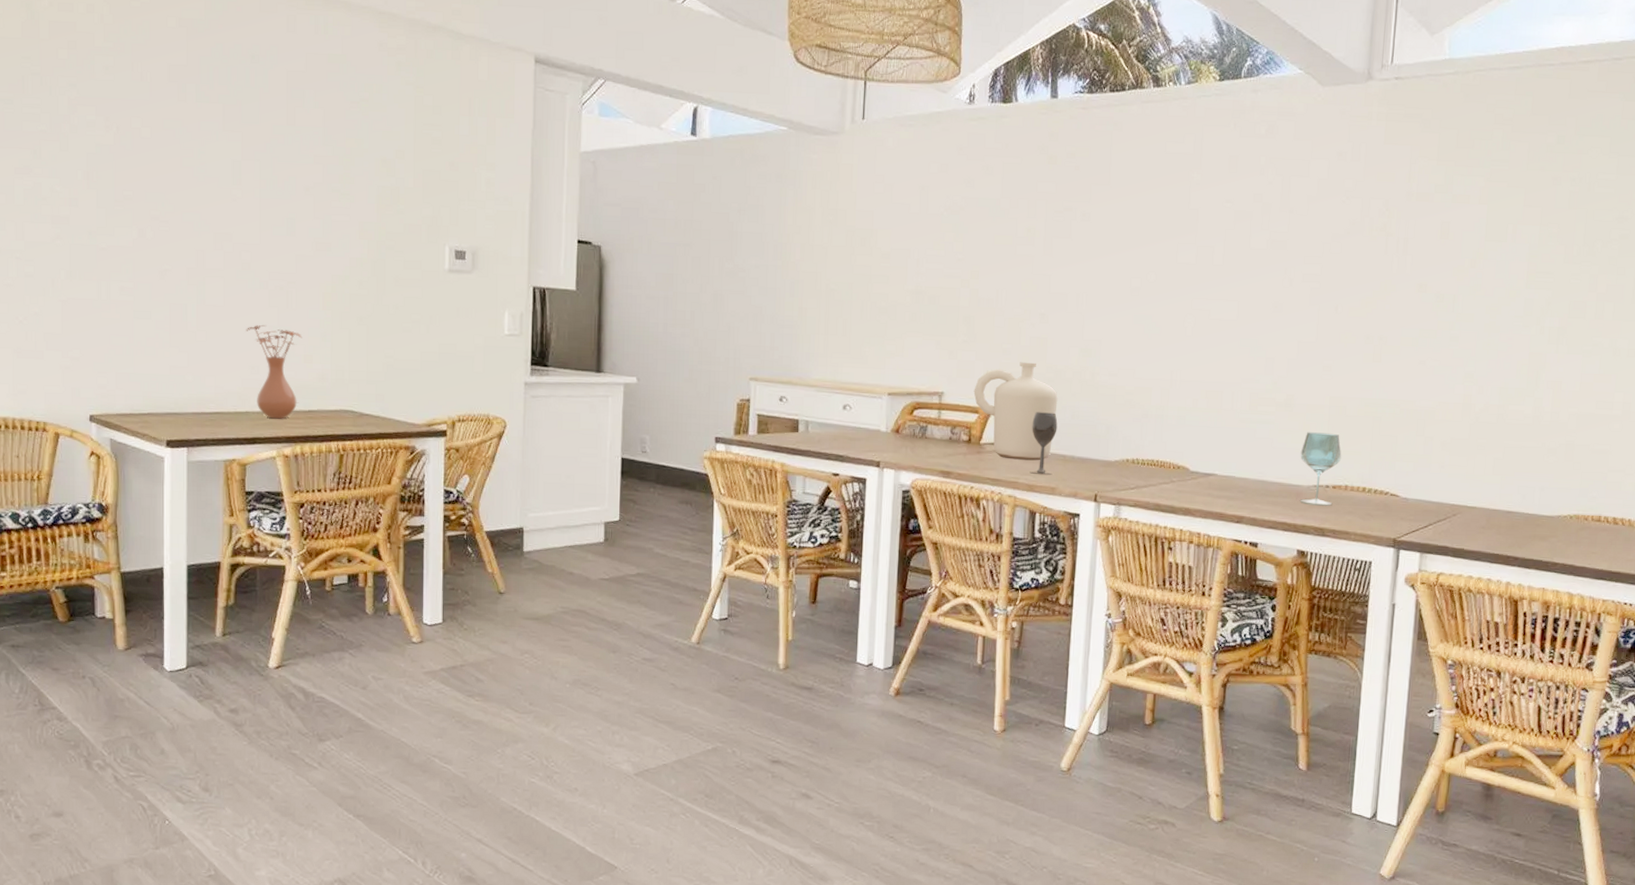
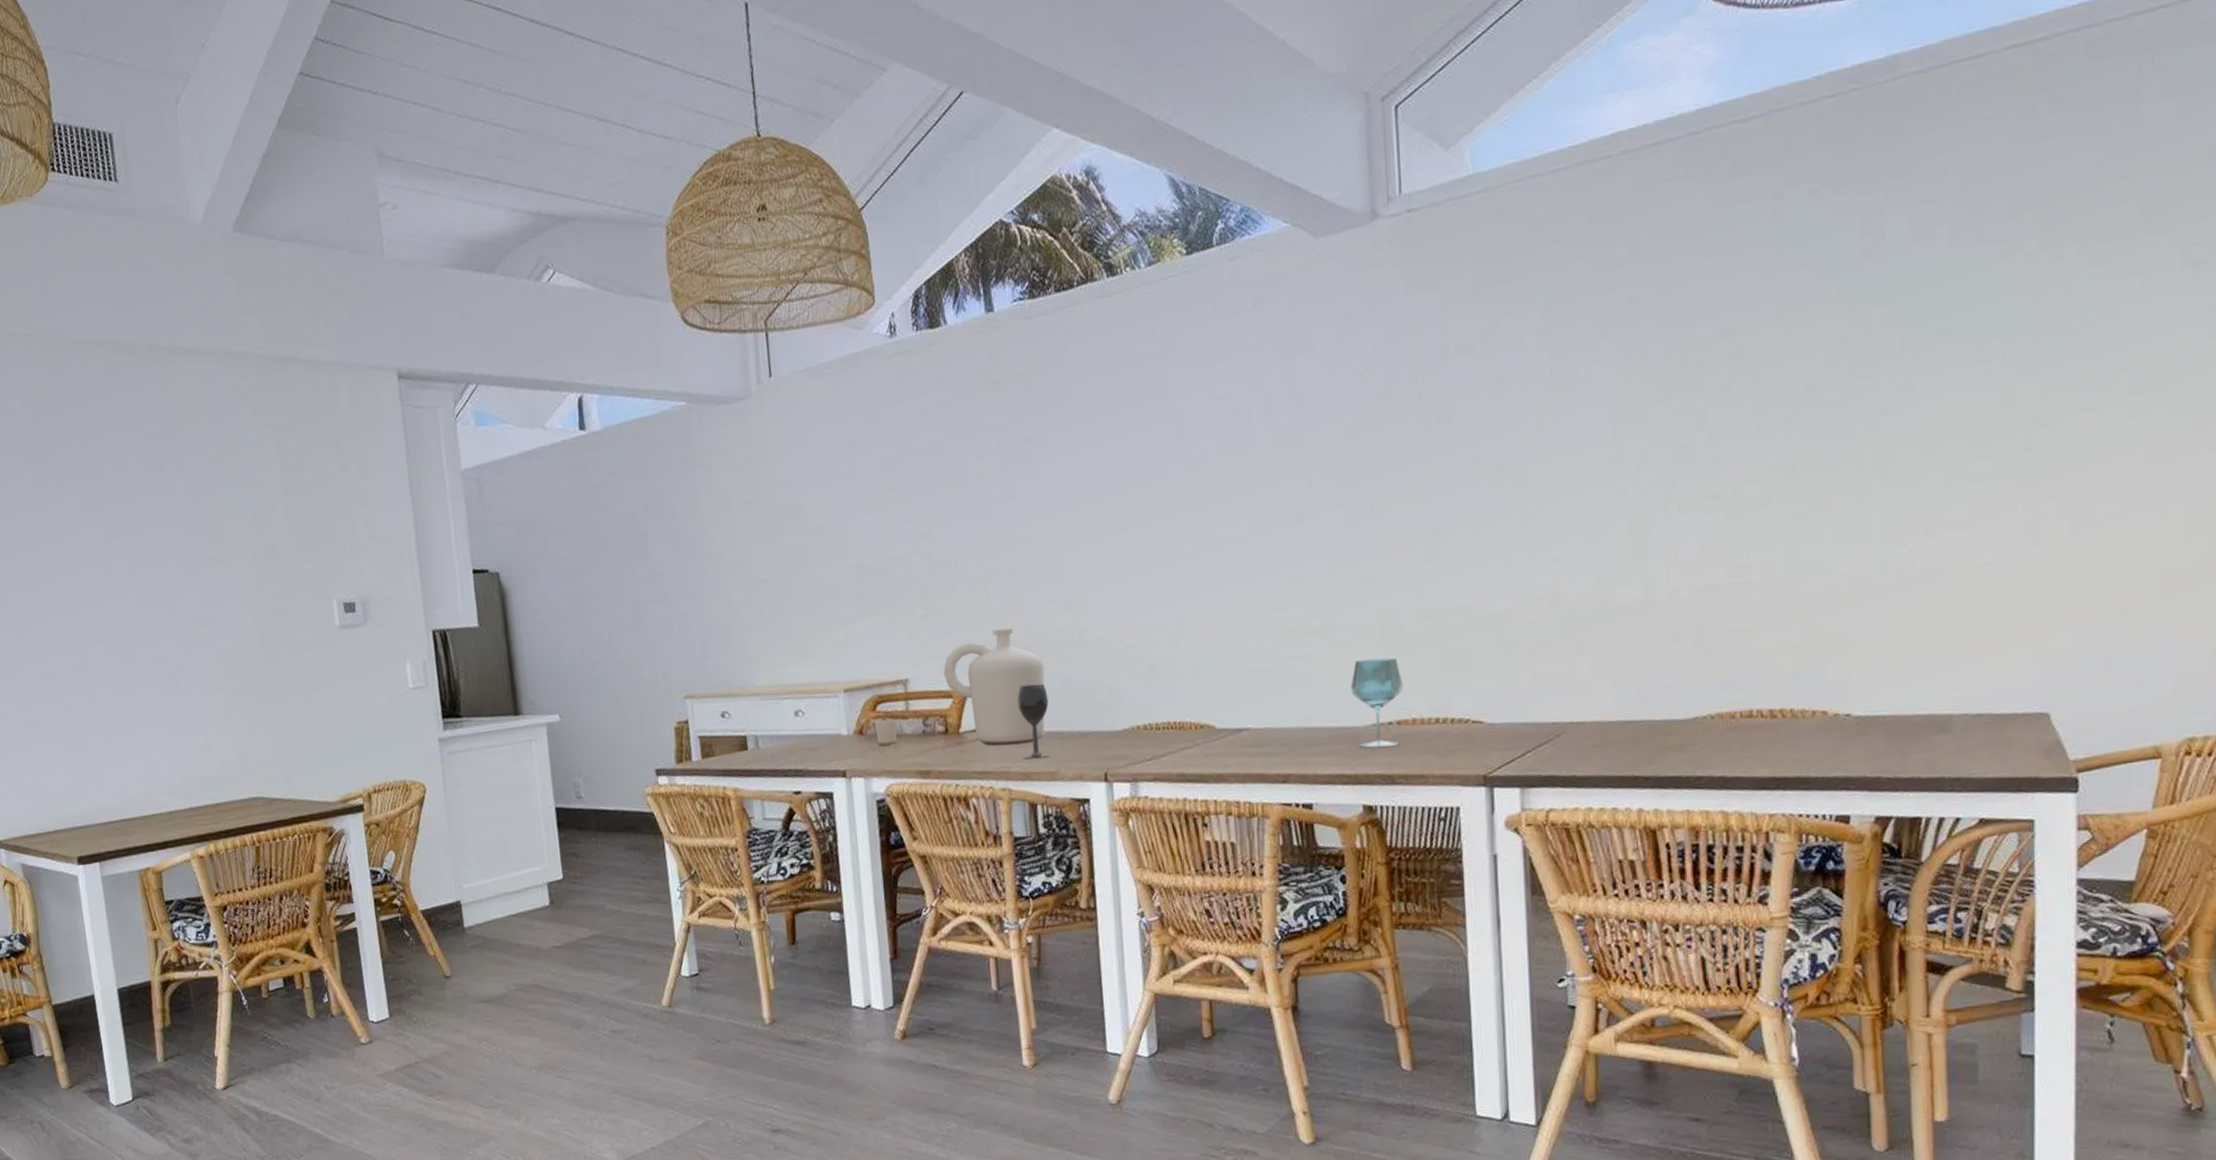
vase: present [246,324,302,419] -> none [139,717,204,818]
cup: none [909,423,930,448] -> present [874,719,898,748]

